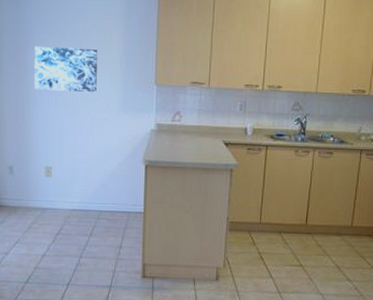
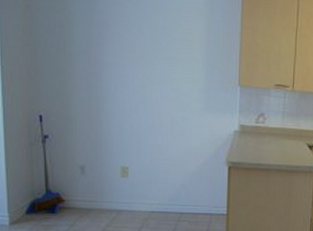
wall art: present [34,47,97,93] -> none [109,41,178,92]

